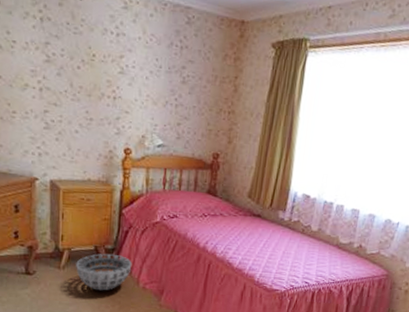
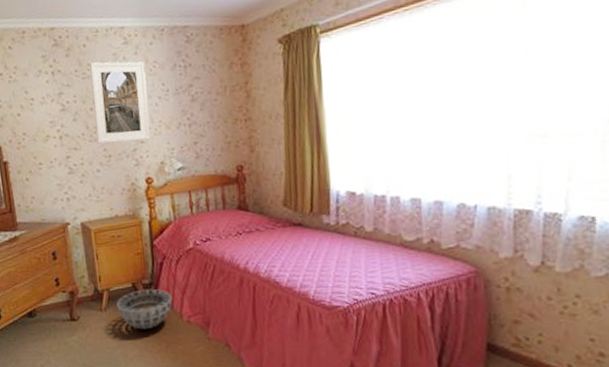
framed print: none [80,19,141,111] -> present [90,61,150,143]

